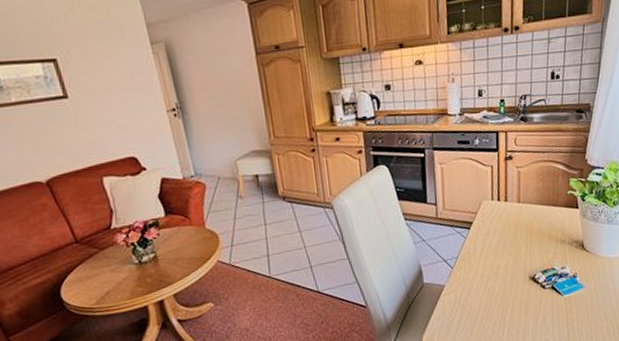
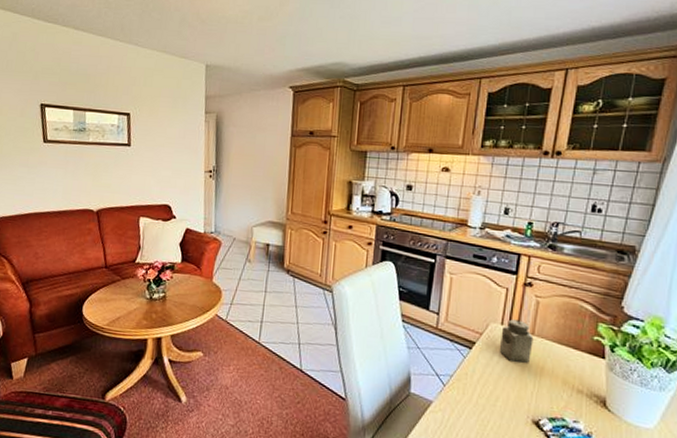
salt shaker: none [492,192,521,231] -> present [499,319,534,363]

